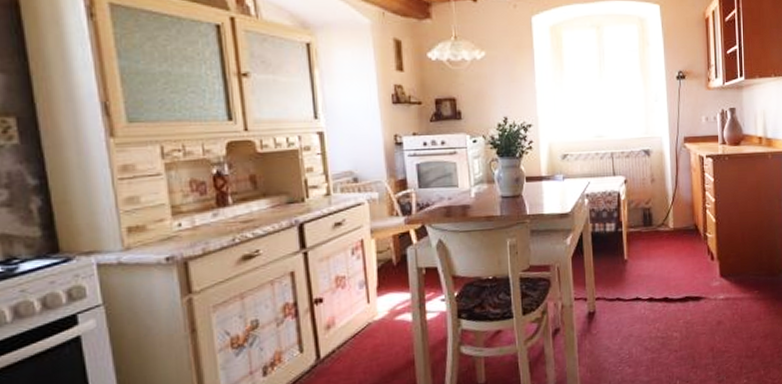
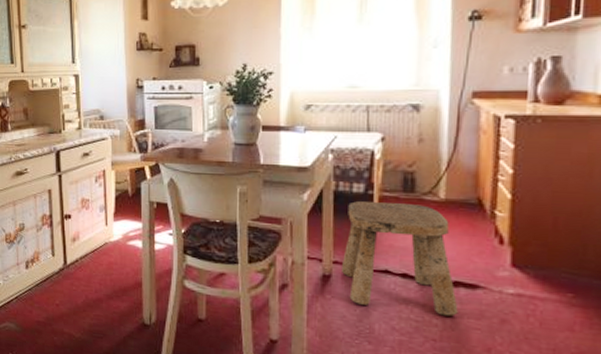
stool: none [603,235,690,334] -> present [342,201,458,317]

